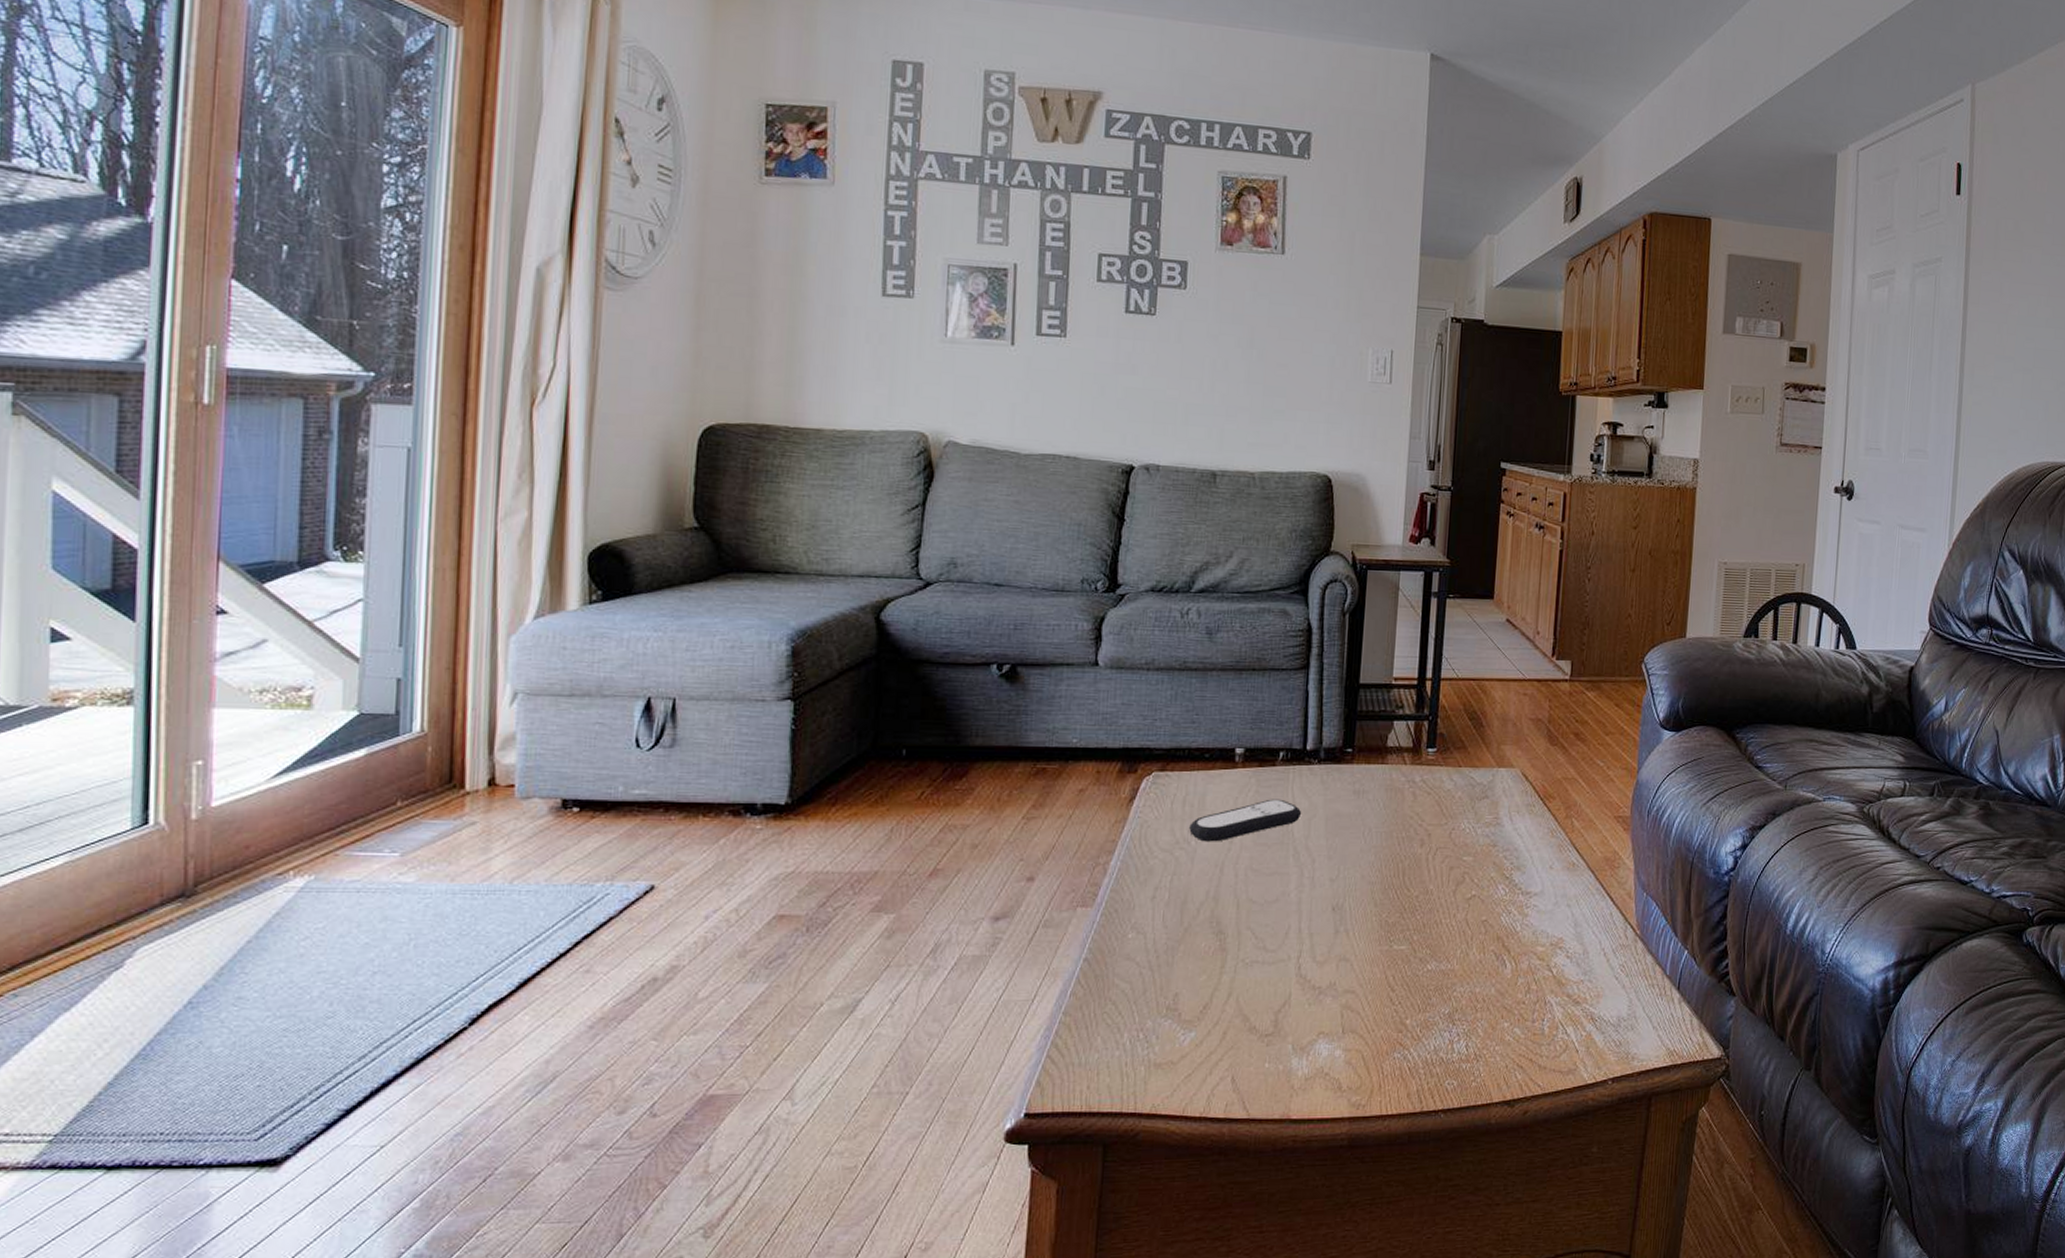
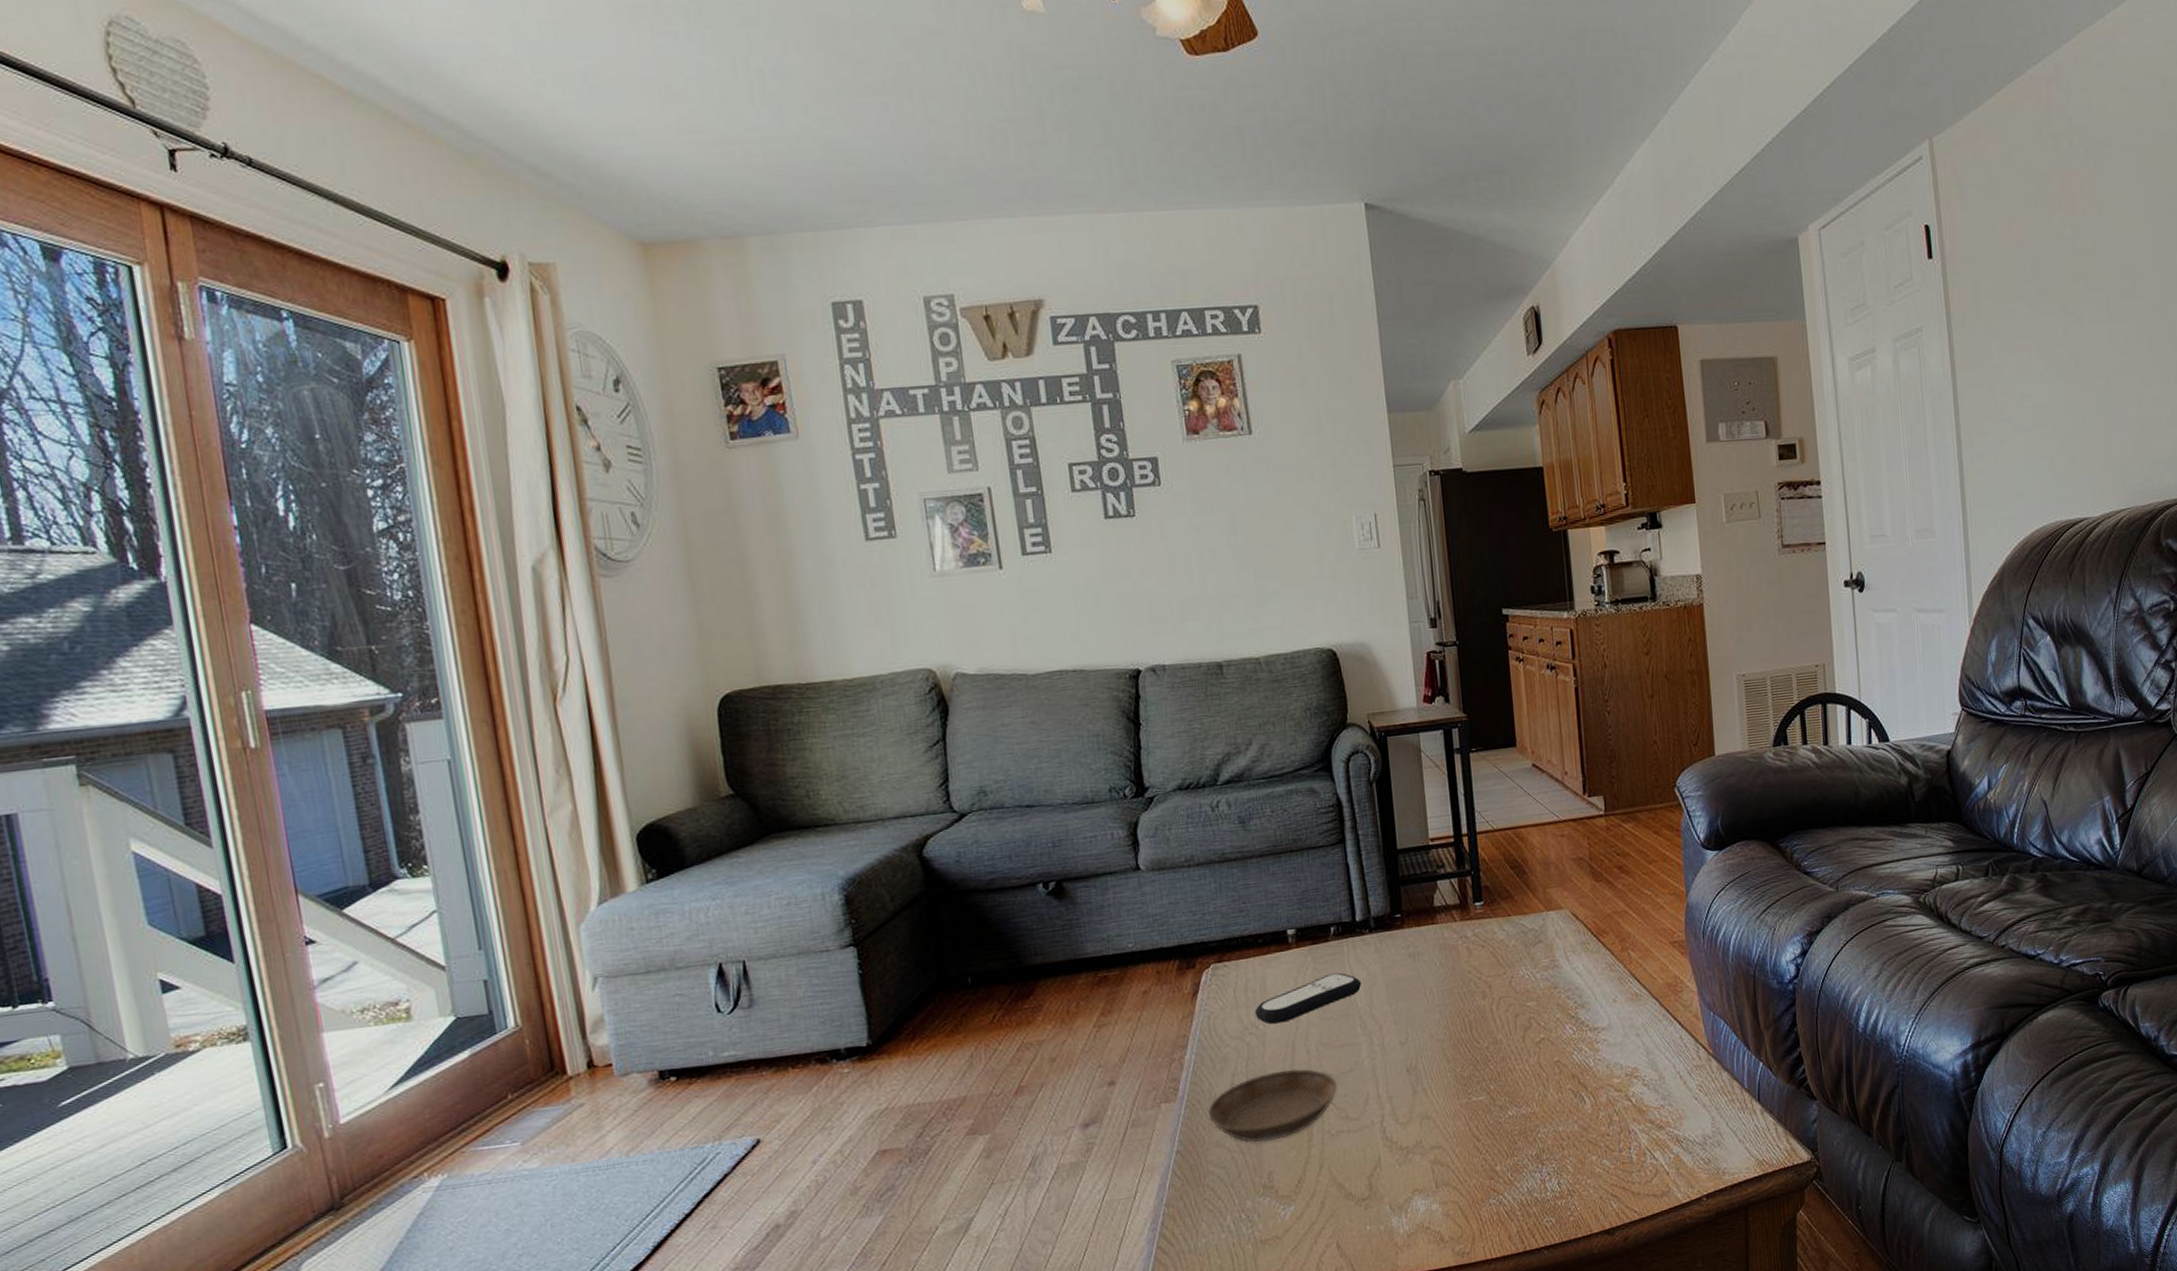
saucer: none [1123,892,1260,961] -> present [1207,1069,1338,1143]

